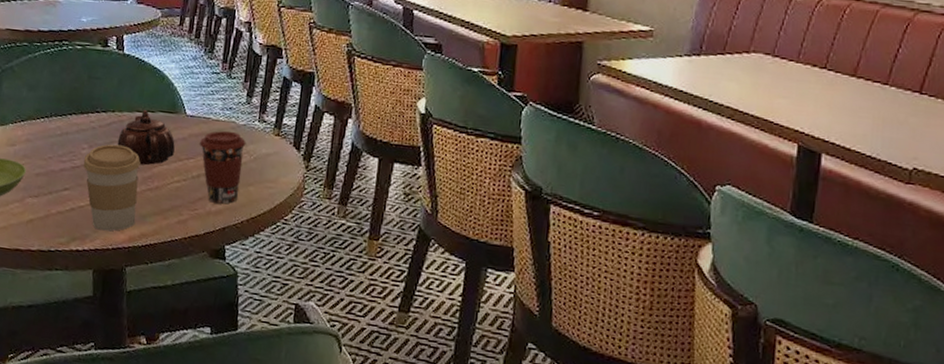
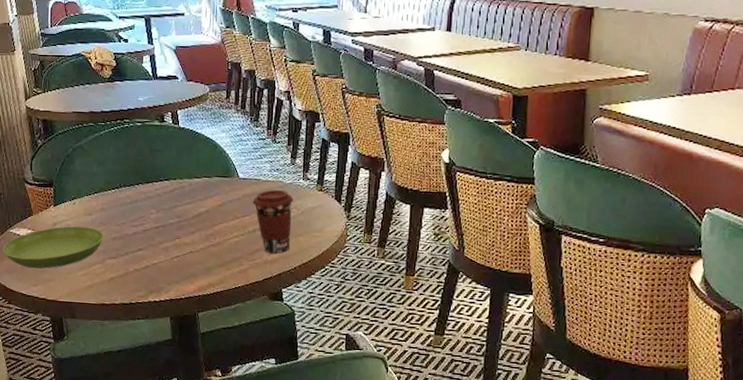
coffee cup: present [83,144,141,231] -> none [152,208,203,283]
teapot: present [117,110,175,166] -> none [181,176,231,225]

